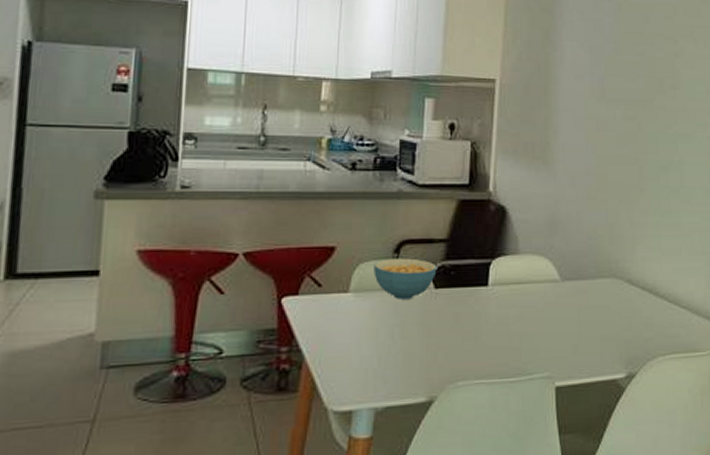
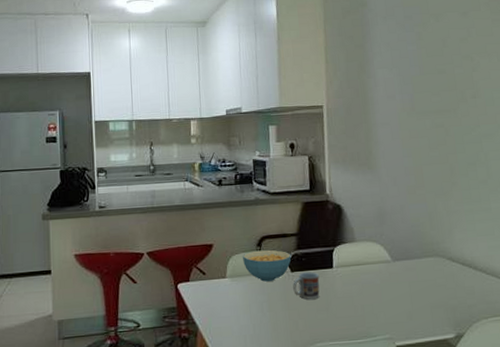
cup: none [435,289,470,325] -> present [293,272,320,300]

